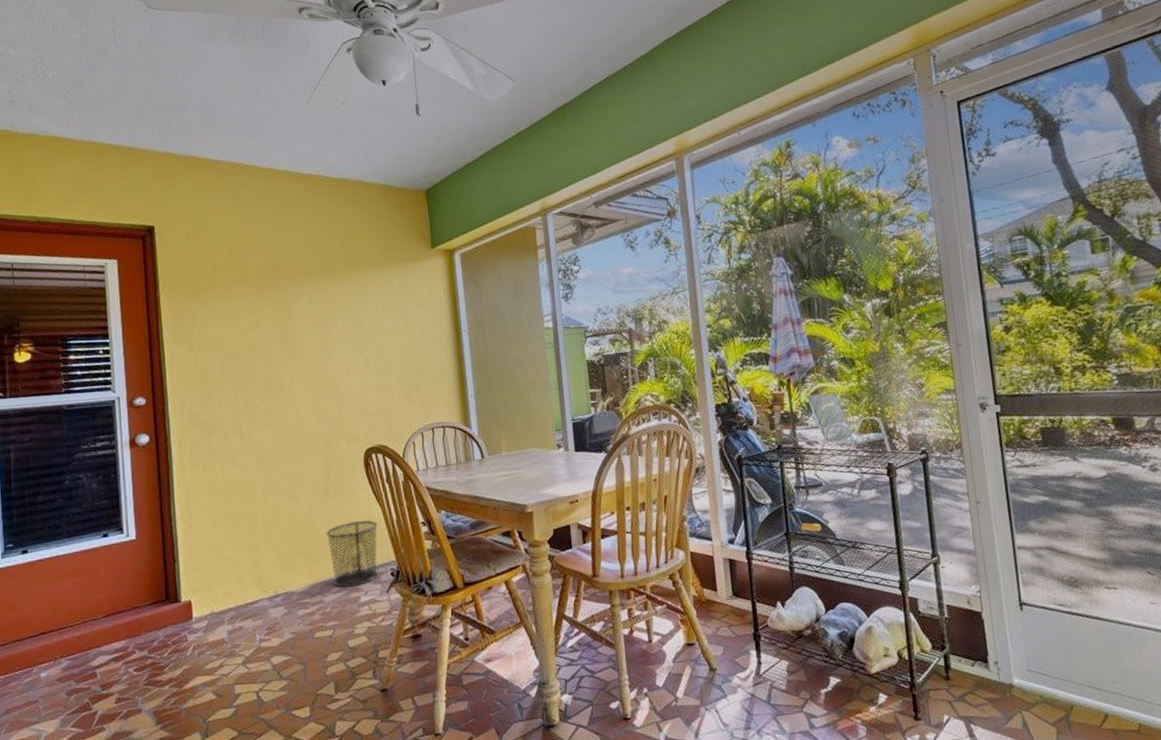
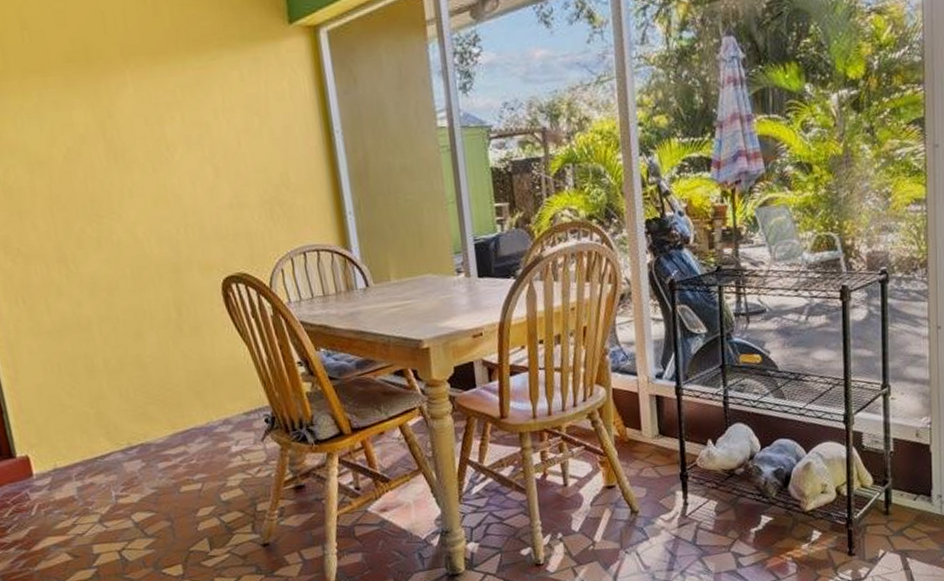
waste bin: present [326,520,378,588] -> none [183,361,250,438]

